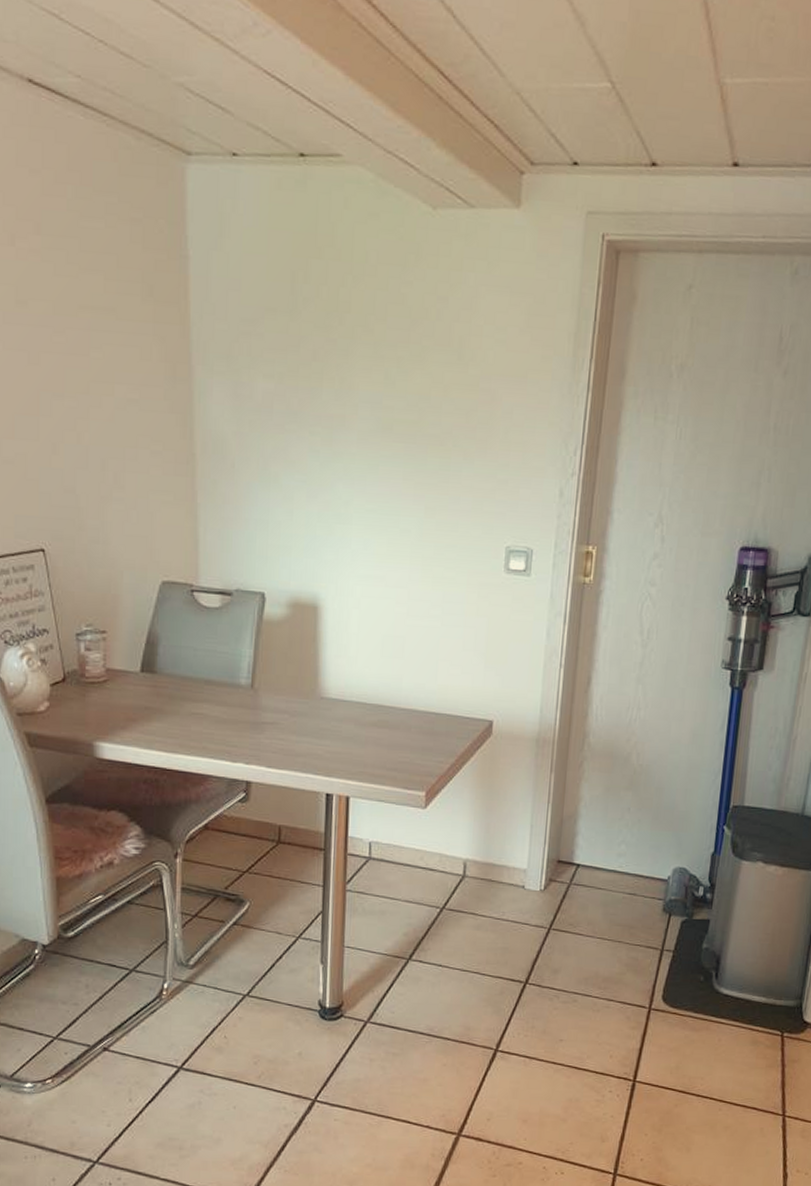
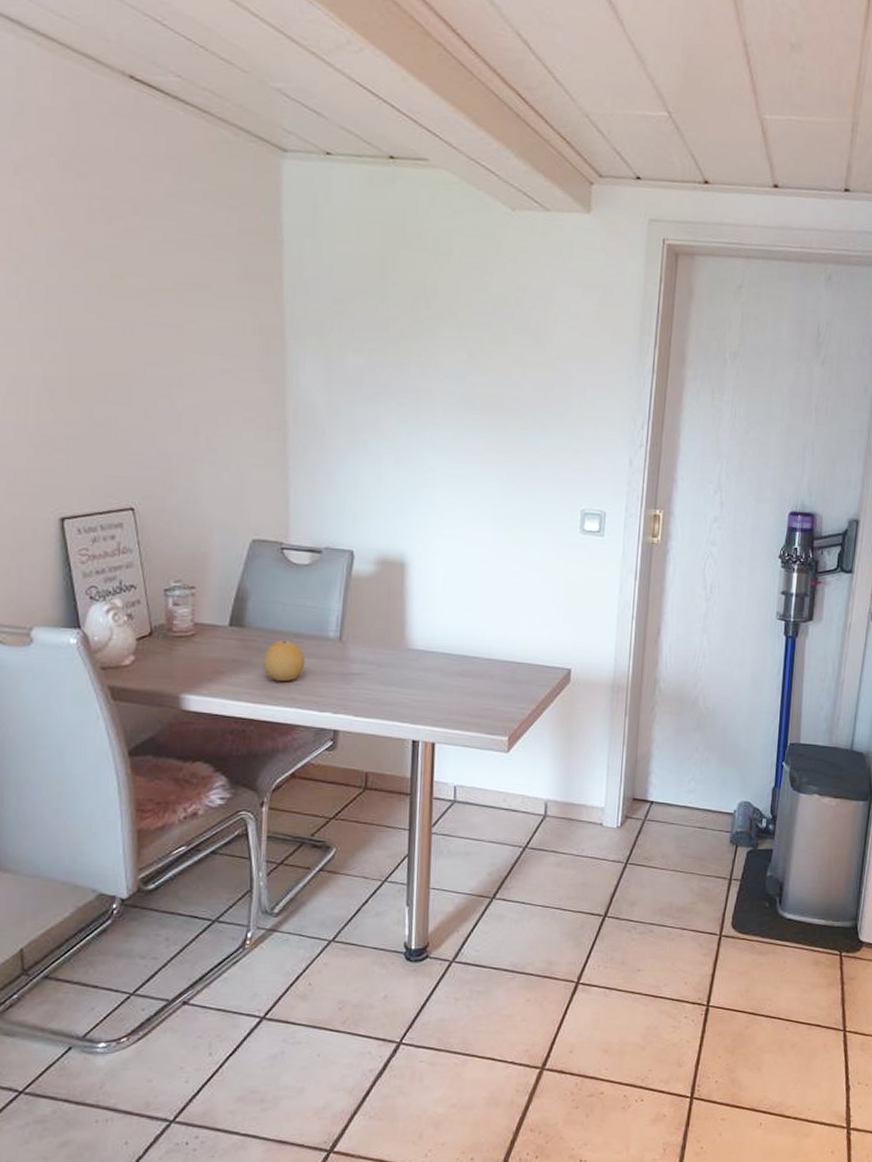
fruit: none [174,687,217,730] -> present [262,640,305,681]

